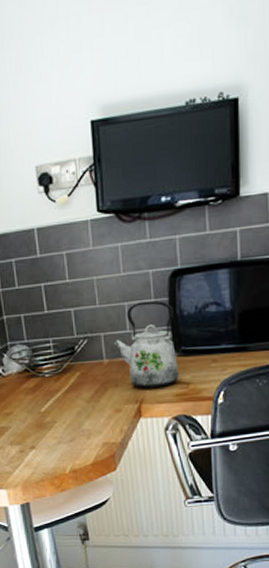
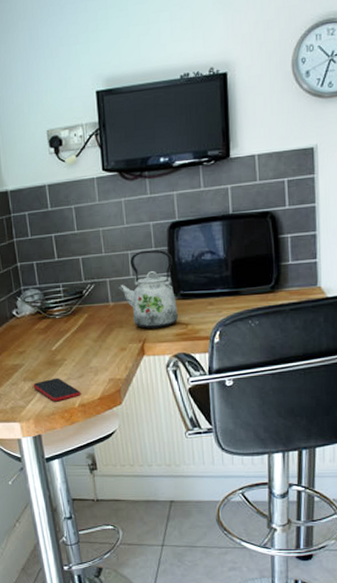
smartphone: none [21,441,73,468] -> present [33,377,81,402]

